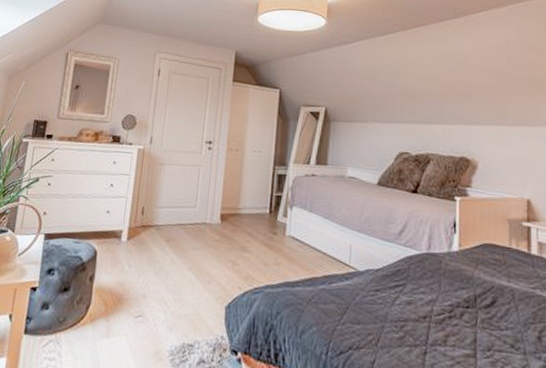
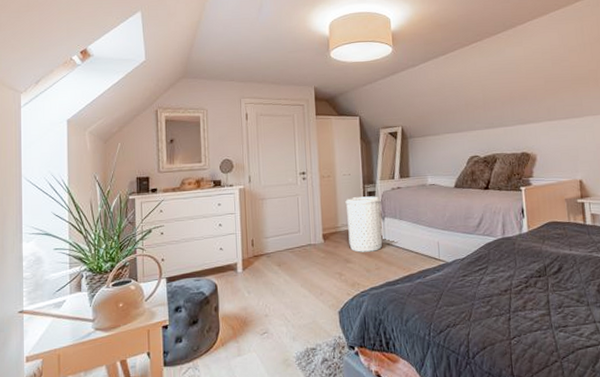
laundry basket: none [248,177,292,244] -> present [345,196,383,252]

